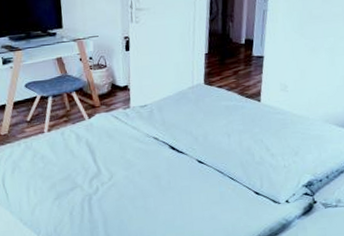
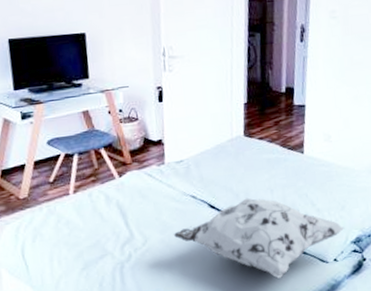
decorative pillow: none [136,141,298,216] -> present [173,197,345,279]

